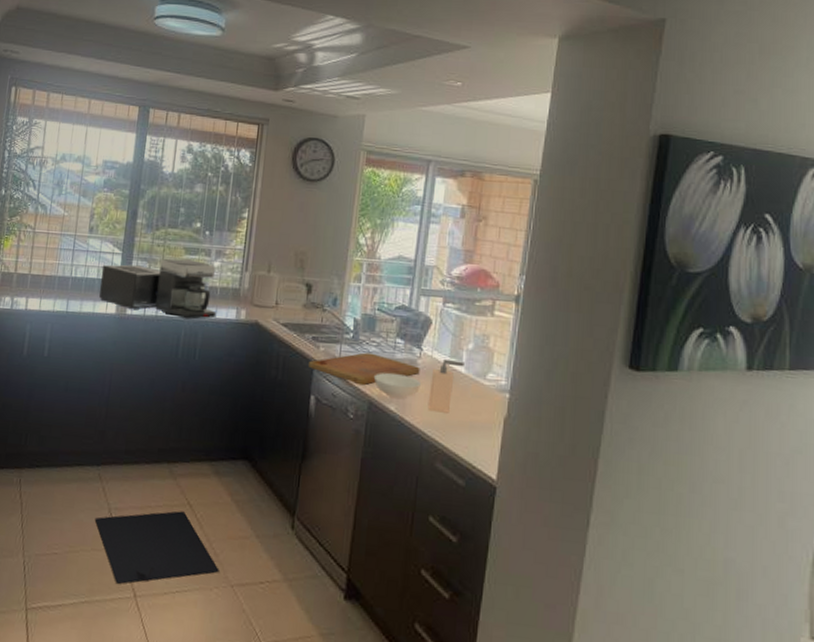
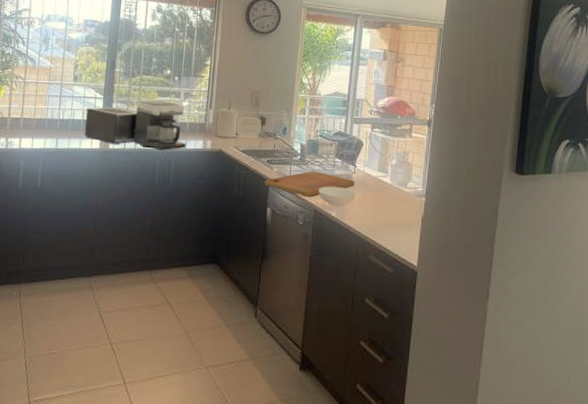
door mat: present [94,511,219,584] -> none [87,309,196,374]
soap dispenser: present [427,358,464,413] -> none [362,172,390,216]

